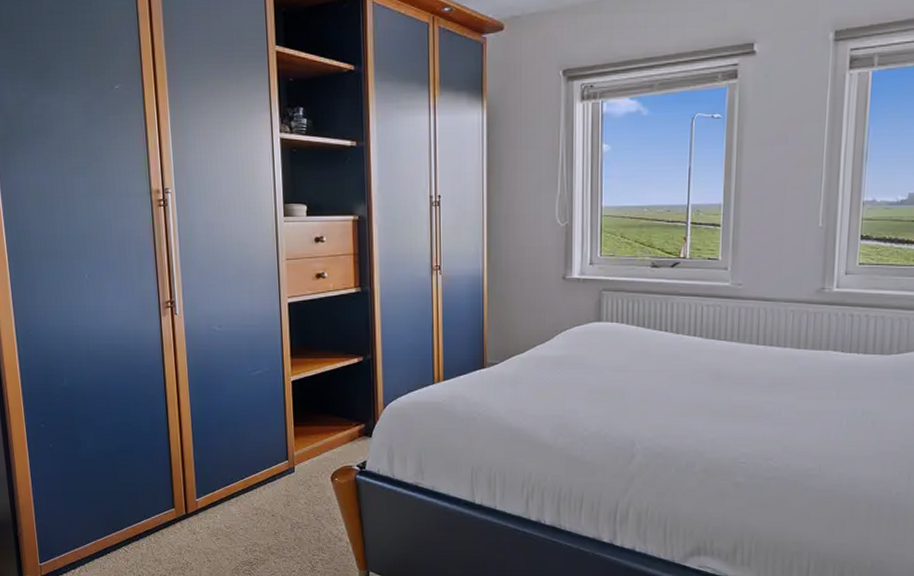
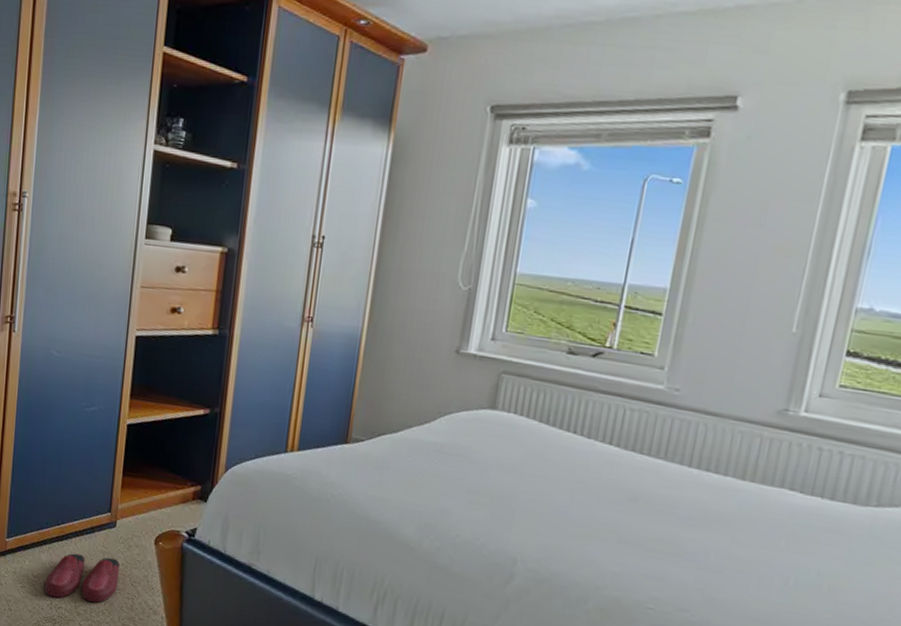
slippers: none [237,499,304,543] -> present [44,553,120,603]

